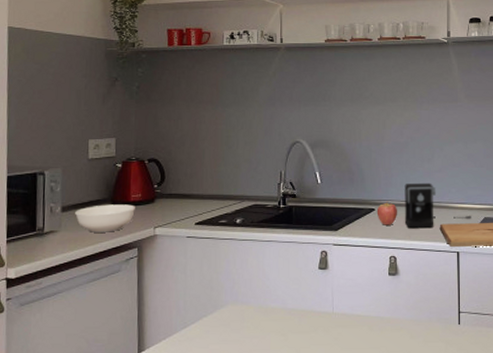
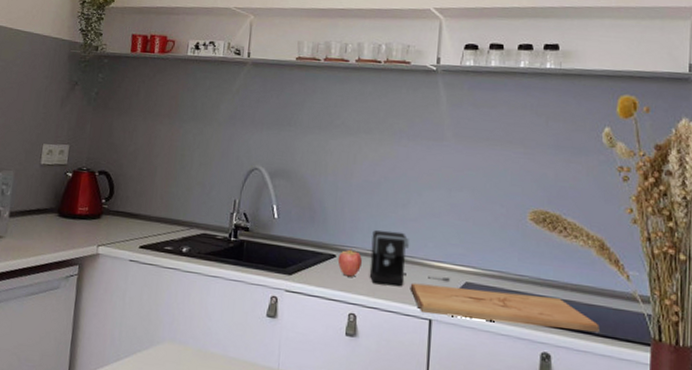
bowl: present [75,204,135,233] -> none [21,214,81,245]

